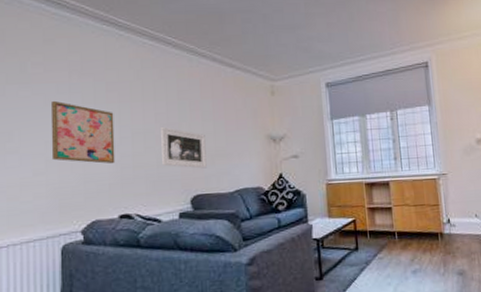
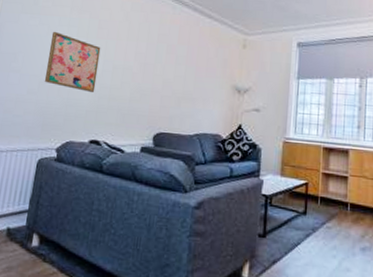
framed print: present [161,127,207,169] -> none [134,66,176,109]

